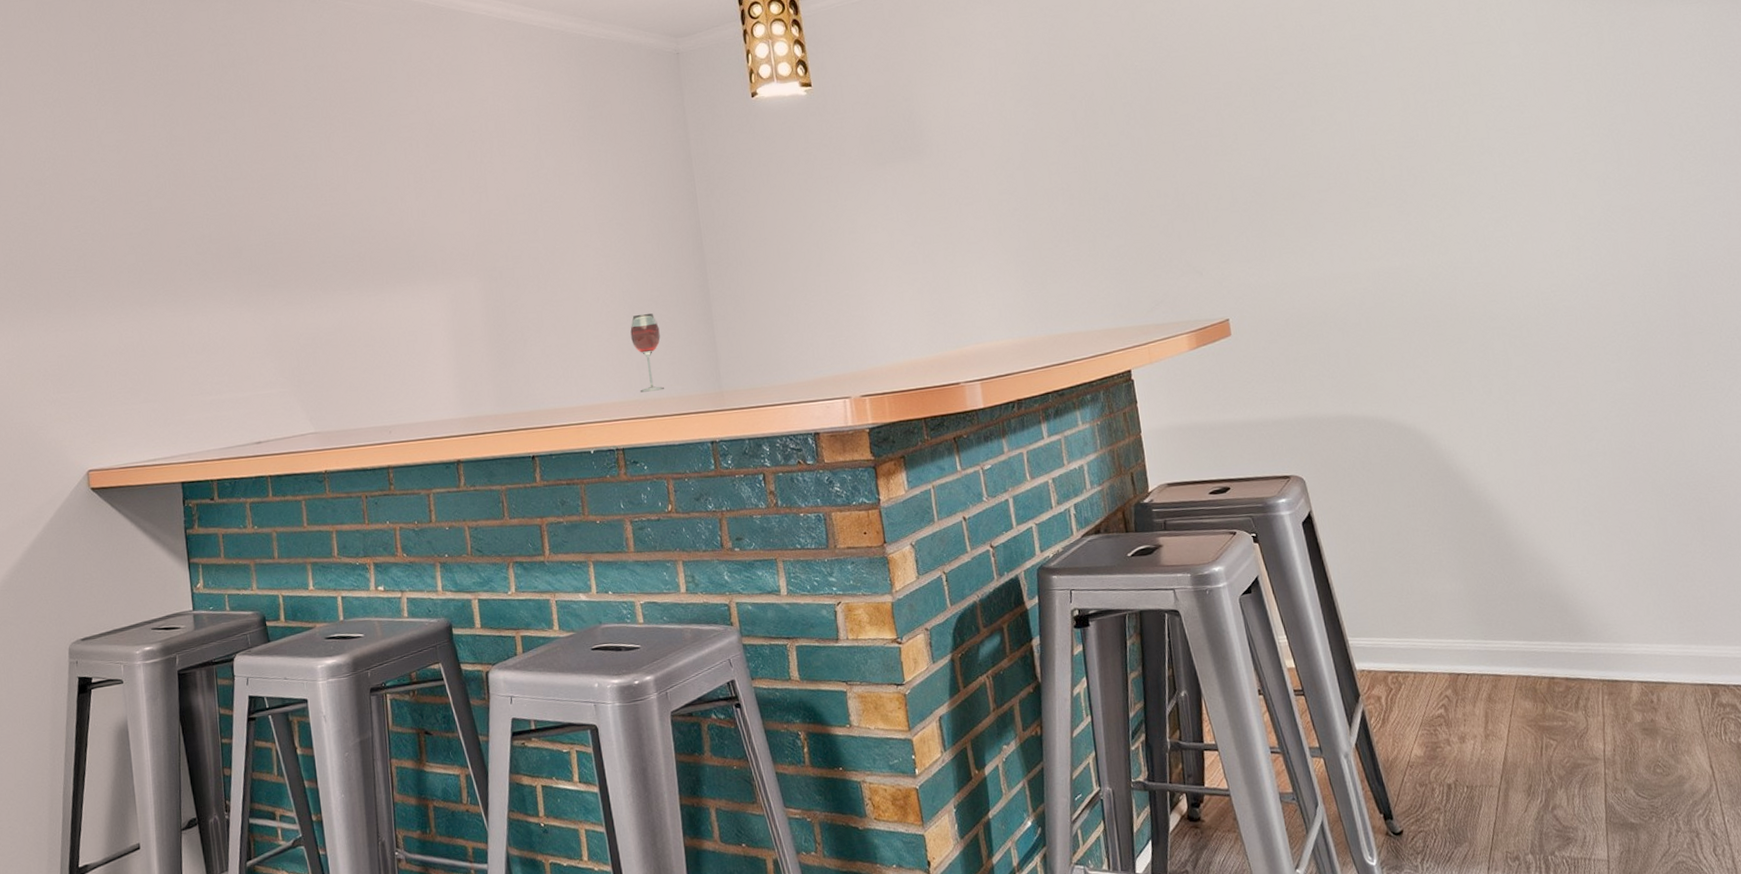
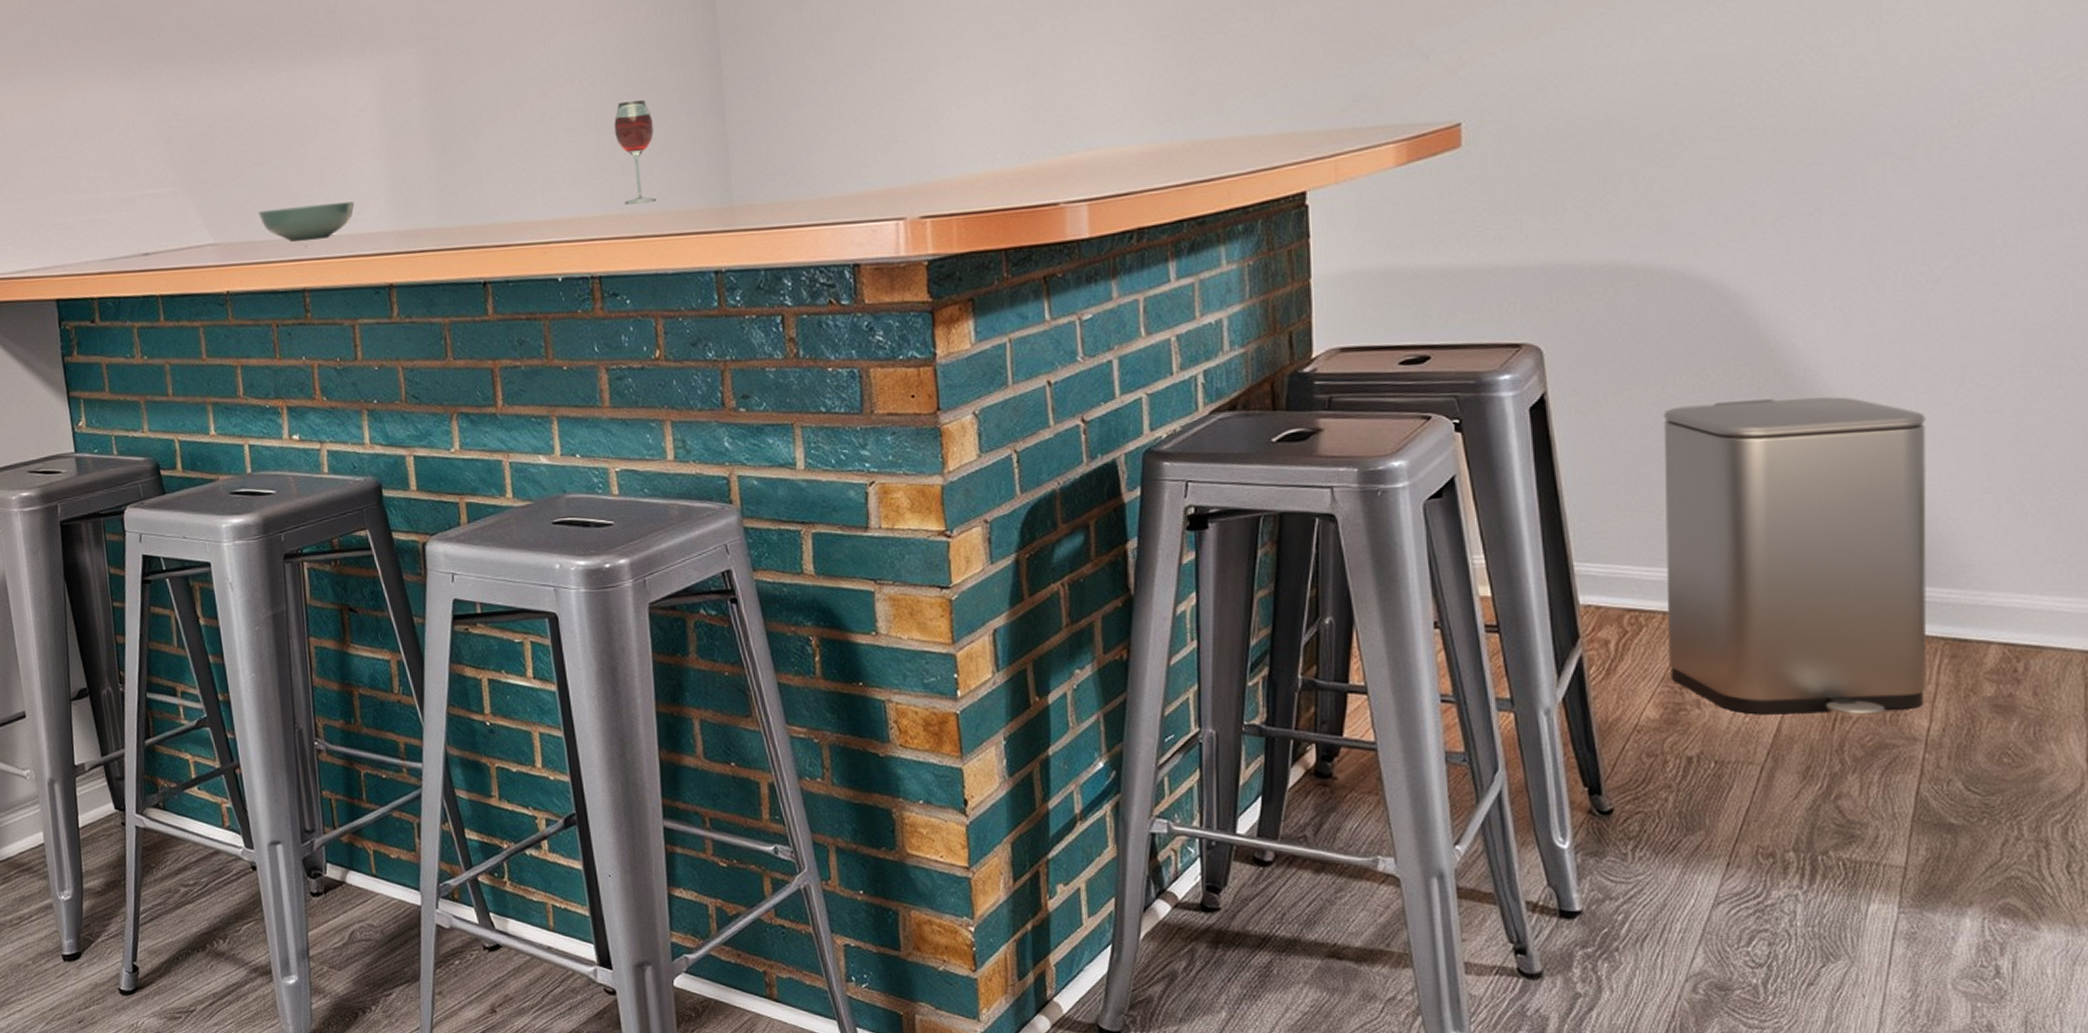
bowl: none [351,396,429,430] -> present [258,201,355,243]
pedal bin: none [1391,505,1598,748] -> present [1663,397,1927,715]

